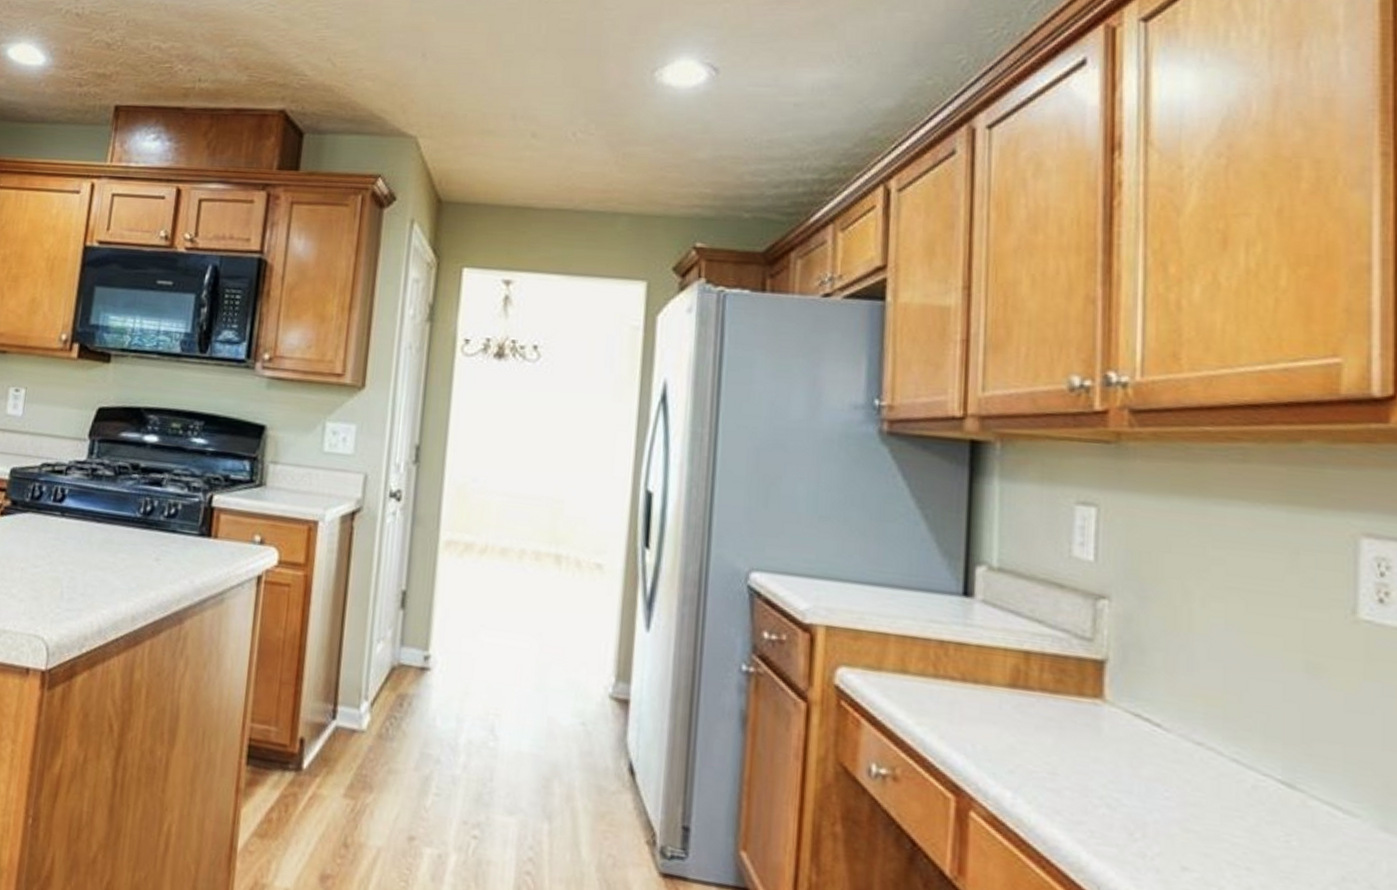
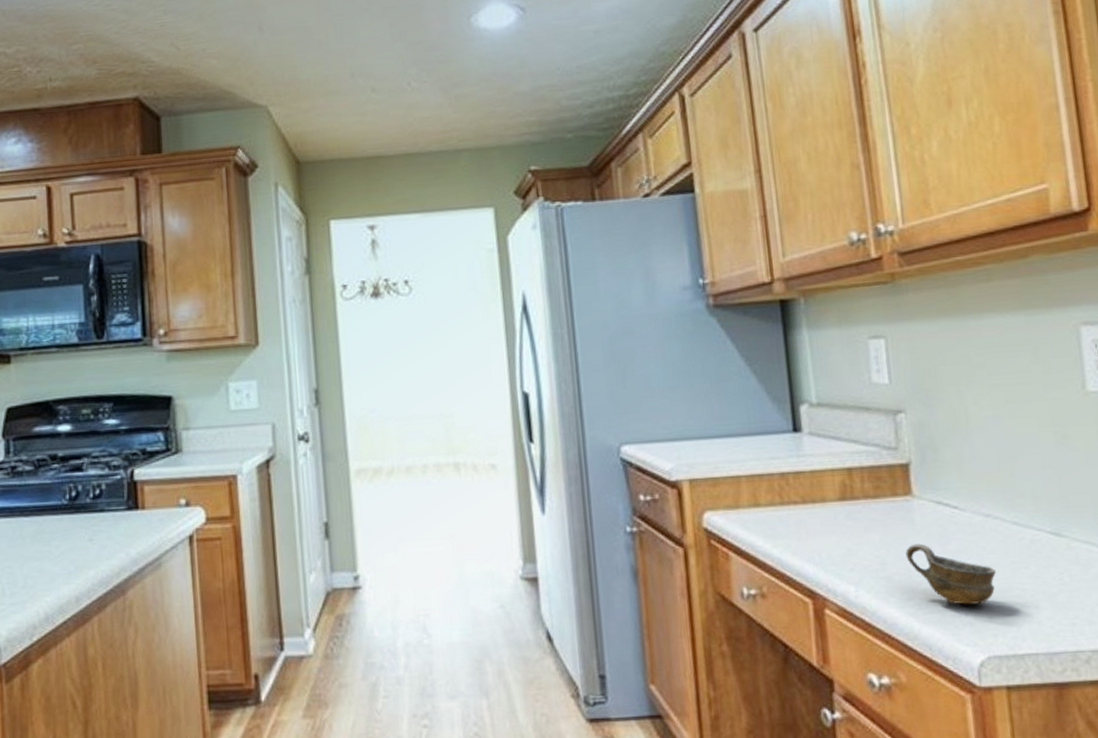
cup: none [1084,757,1201,849] -> present [905,543,997,605]

